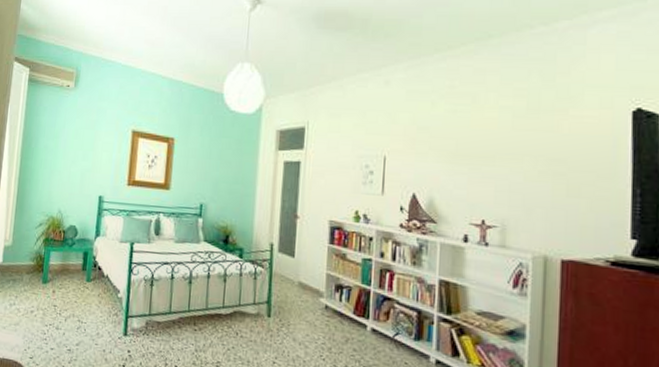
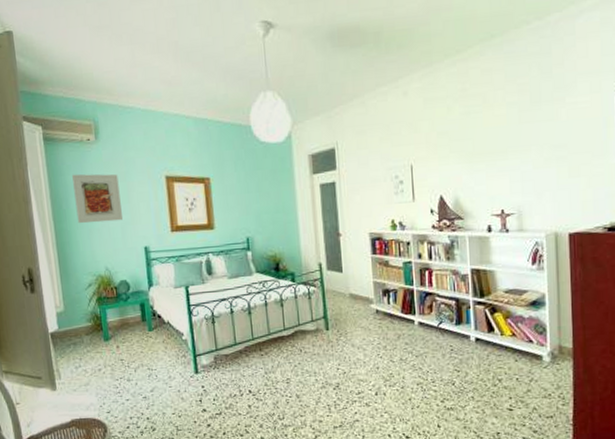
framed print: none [42,116,88,167] -> present [72,174,123,224]

